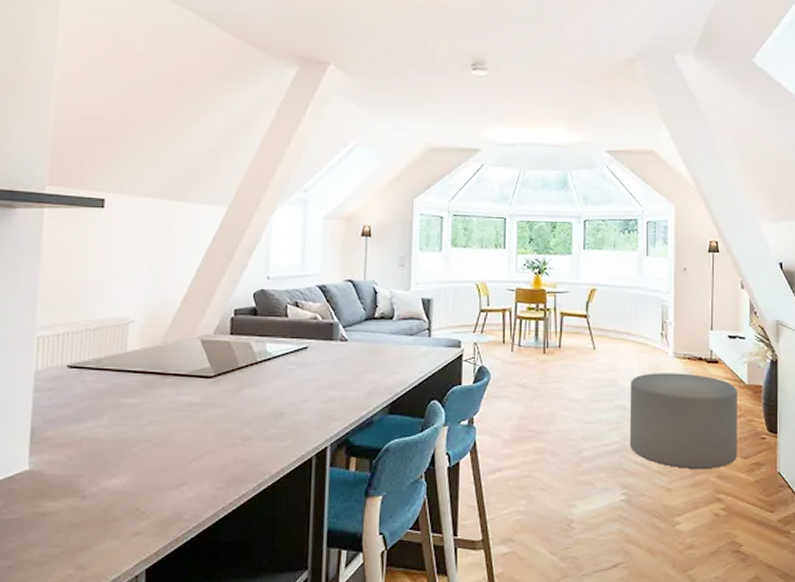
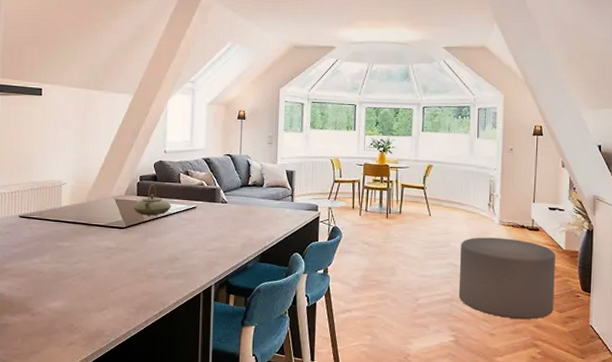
teapot: none [224,319,275,360] -> present [132,184,171,216]

